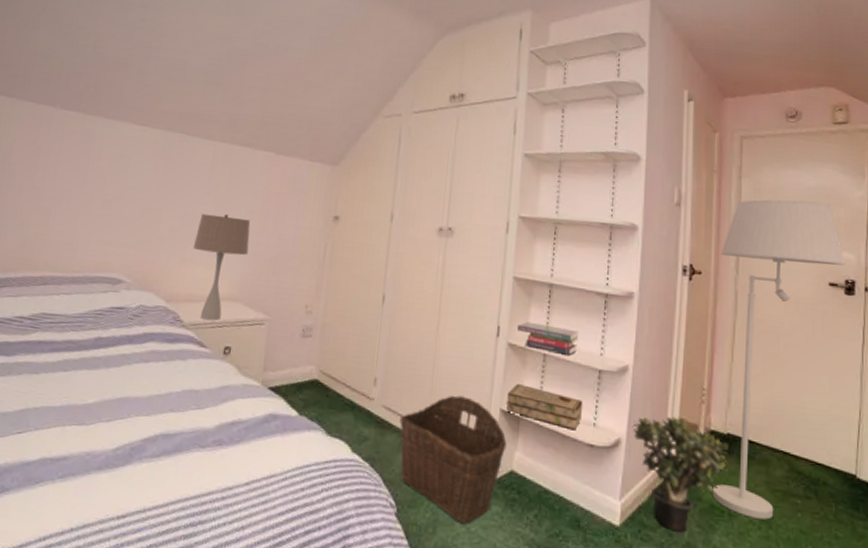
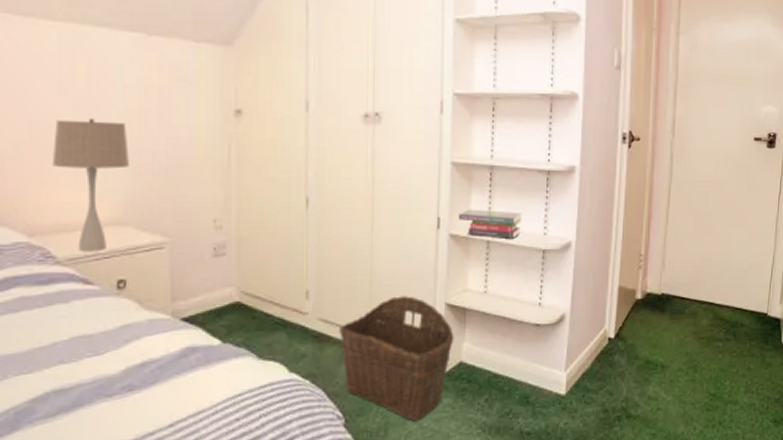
decorative box: present [506,384,583,431] -> none [452,275,529,313]
potted plant: present [632,416,728,533] -> none [575,285,662,391]
floor lamp: present [712,199,845,520] -> none [647,55,769,366]

